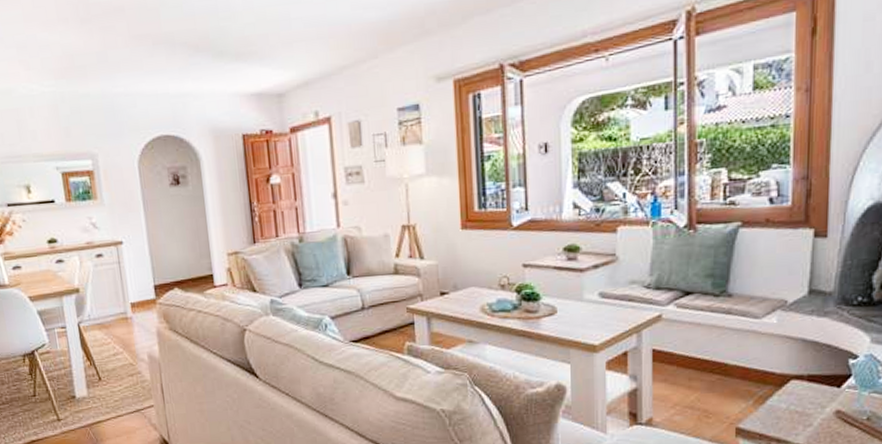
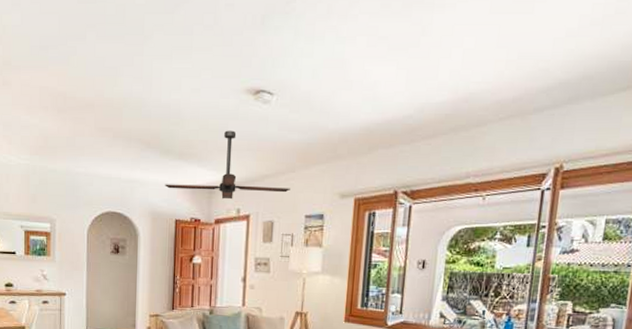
ceiling fan: none [223,17,375,102] -> present [164,130,290,200]

